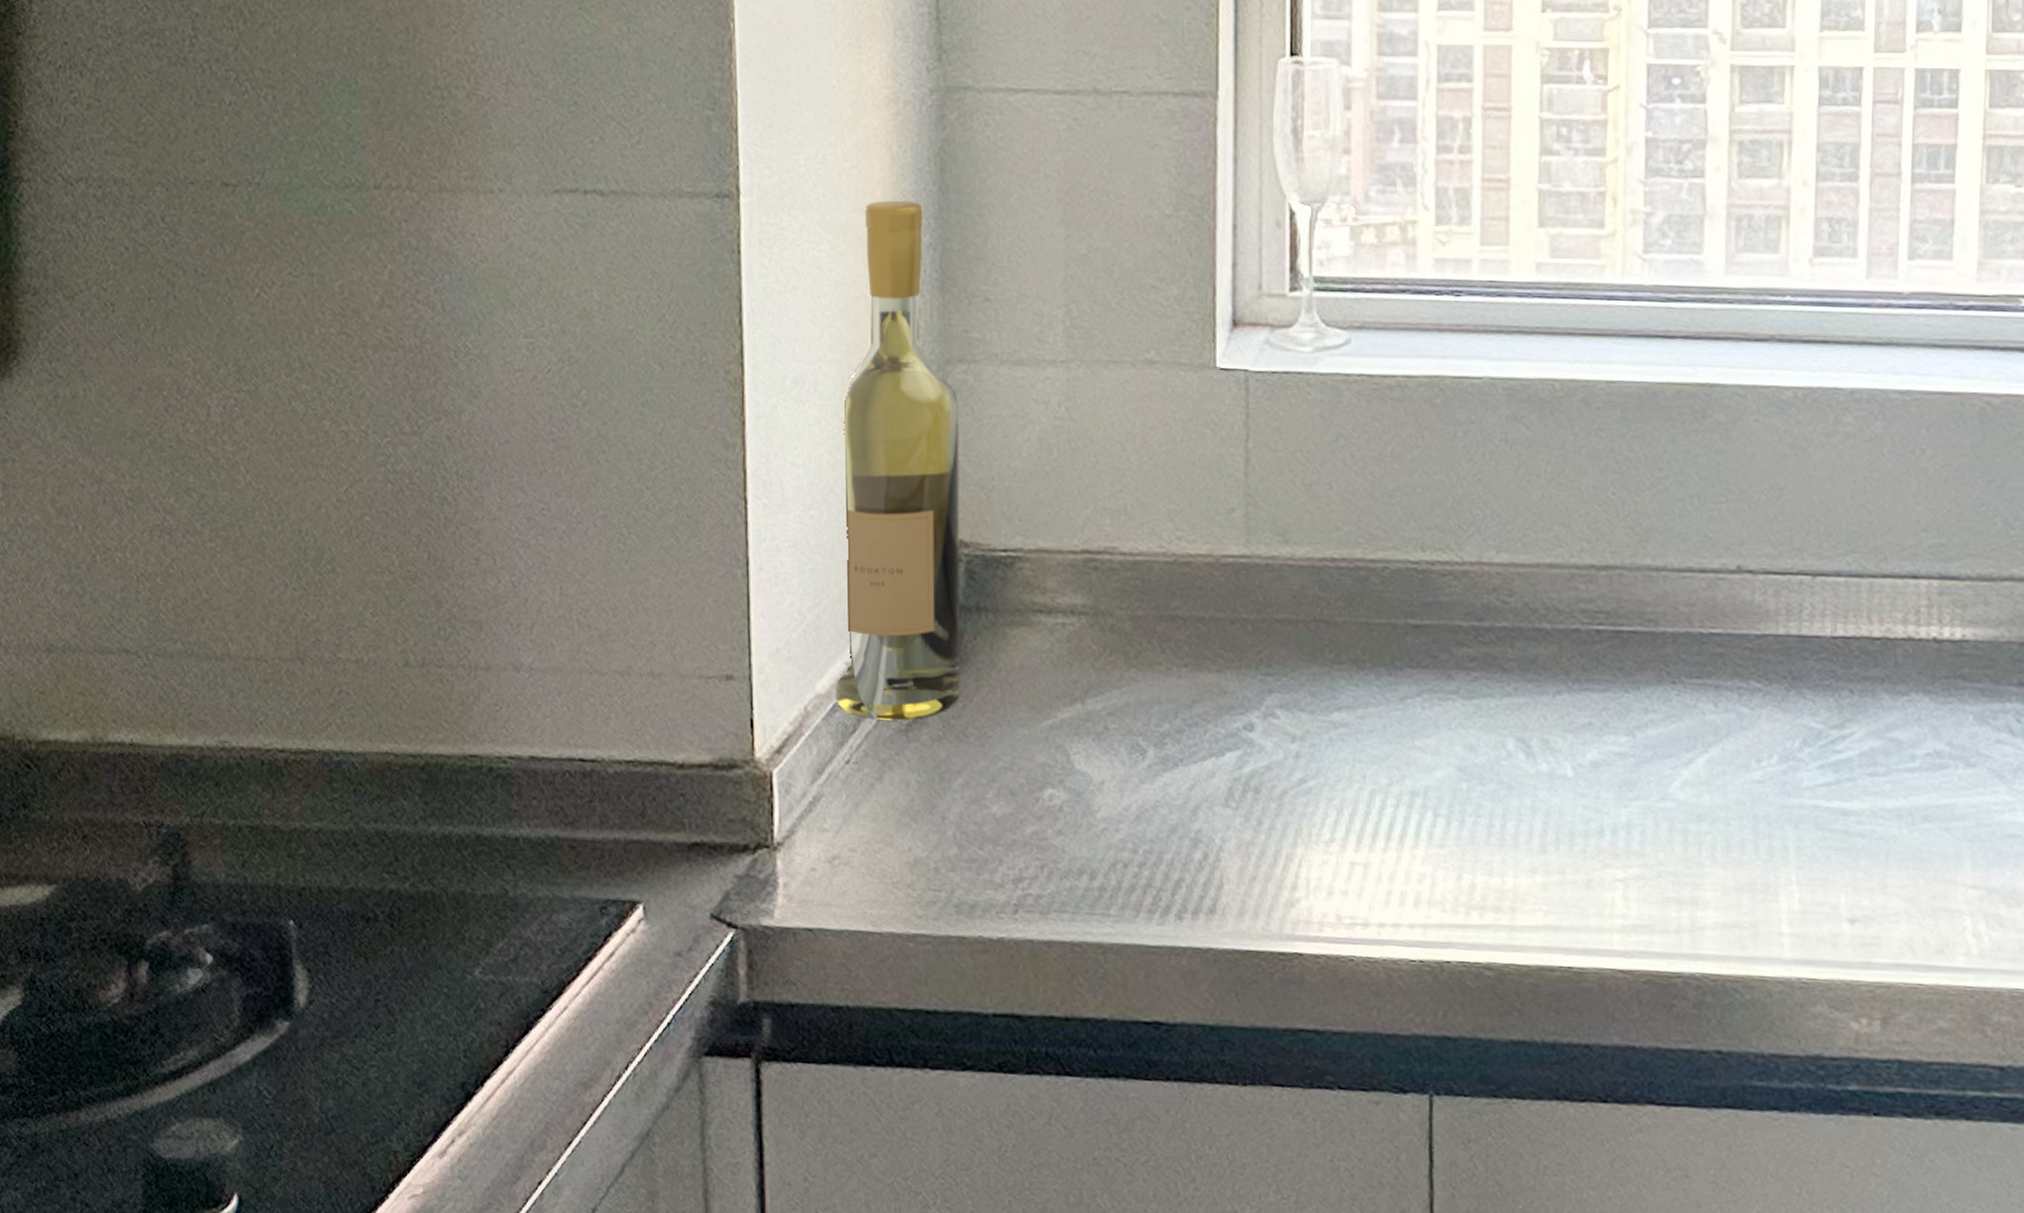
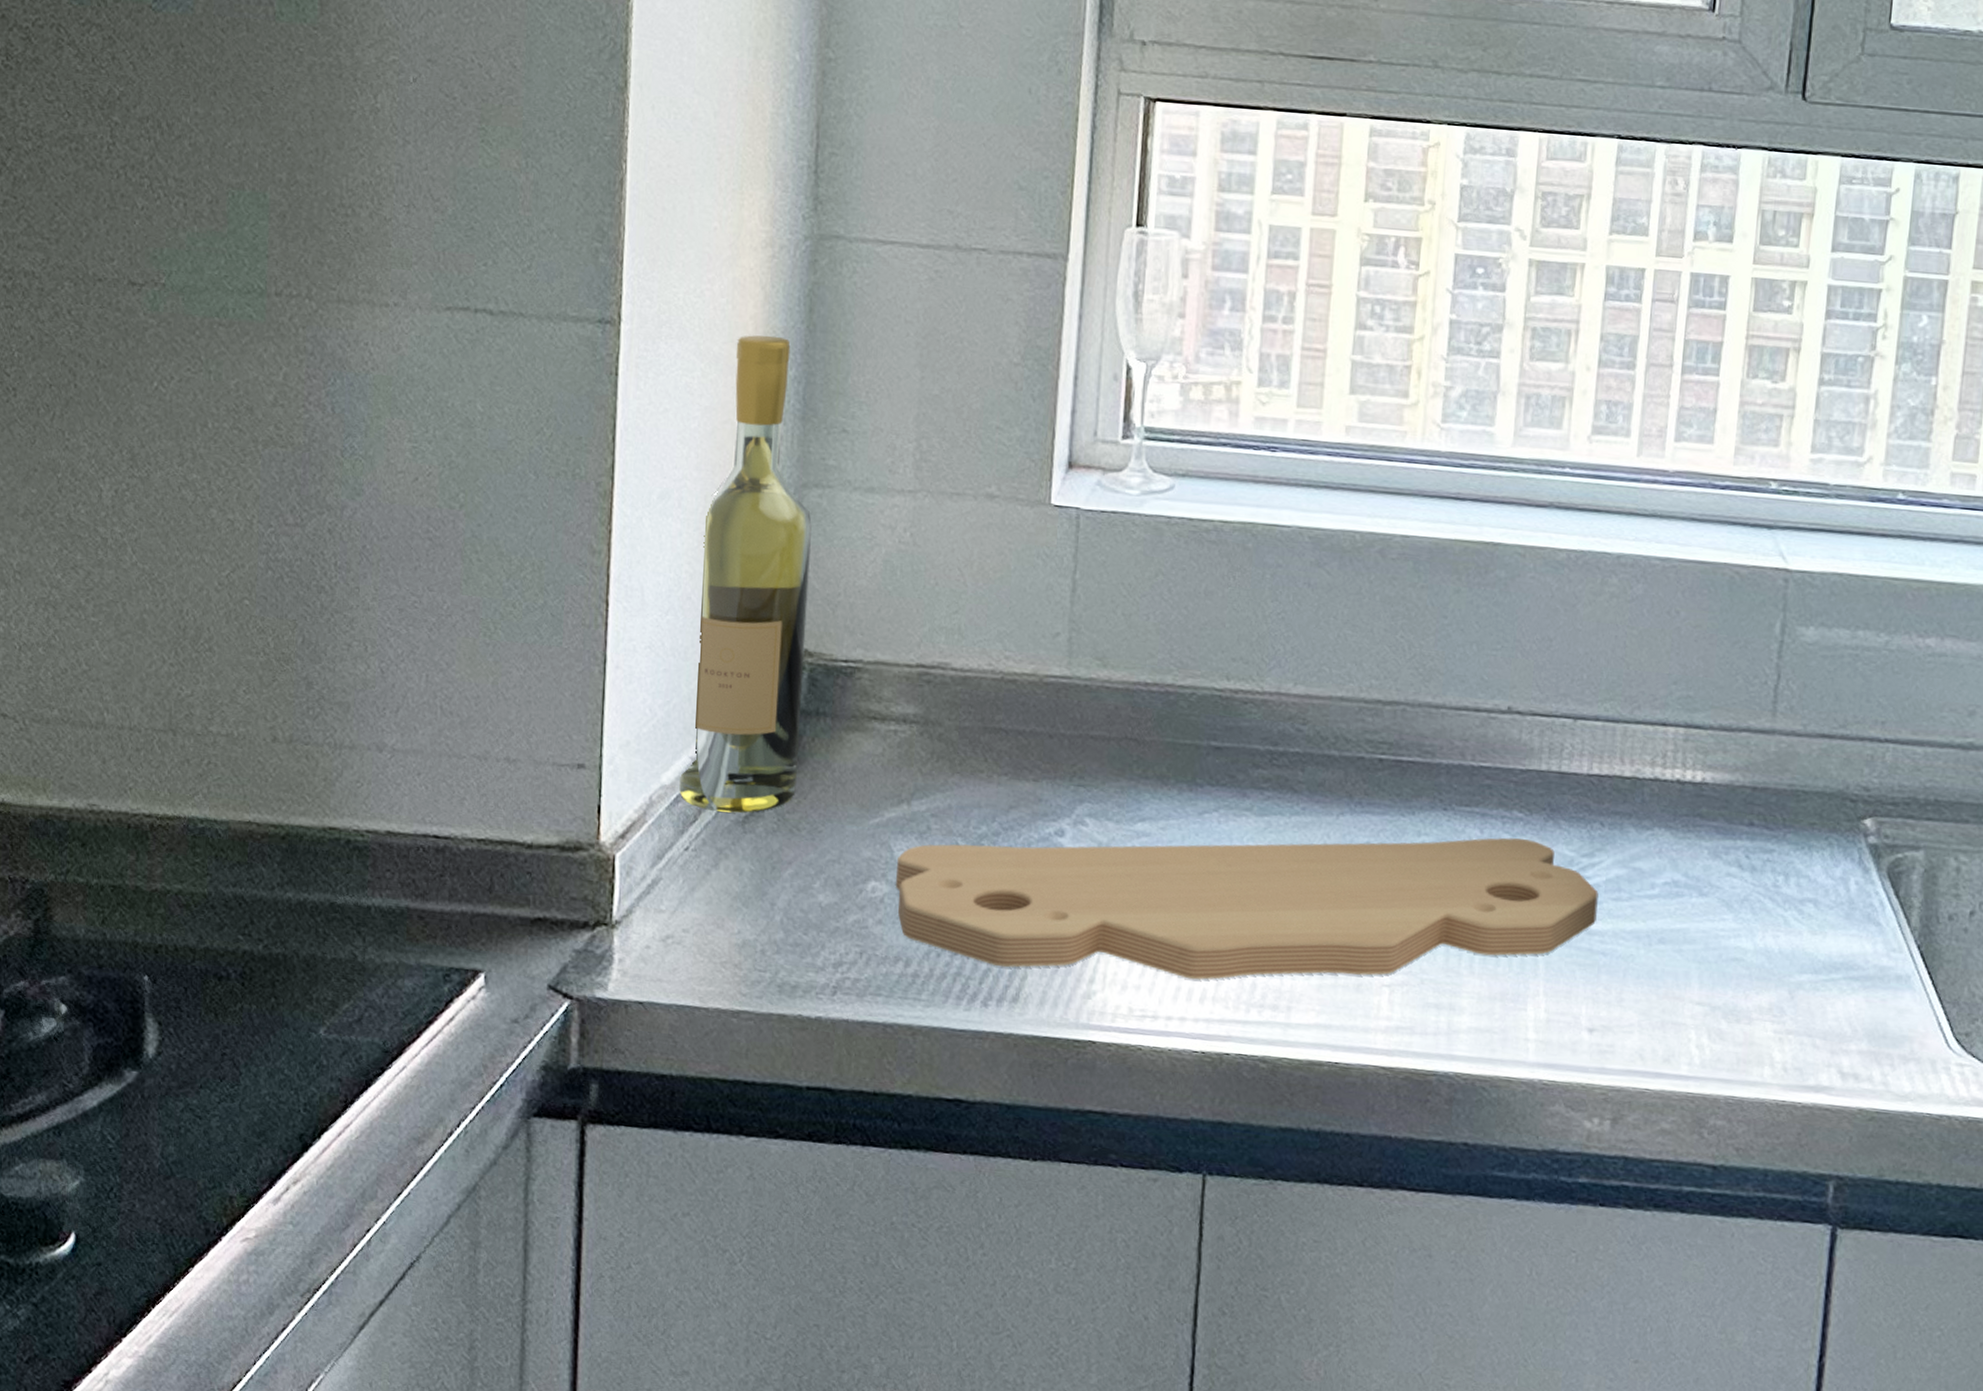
cutting board: none [1073,711,1852,882] -> present [895,838,1599,980]

